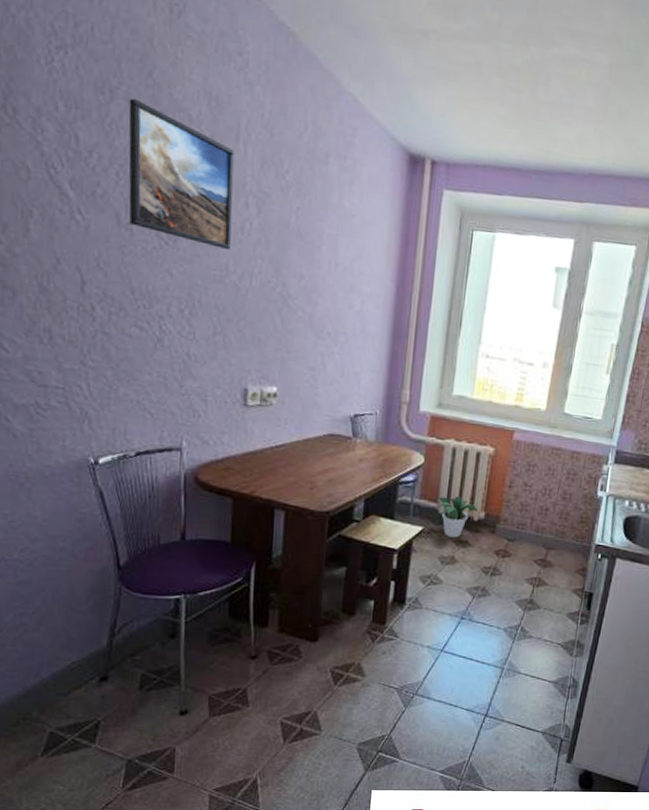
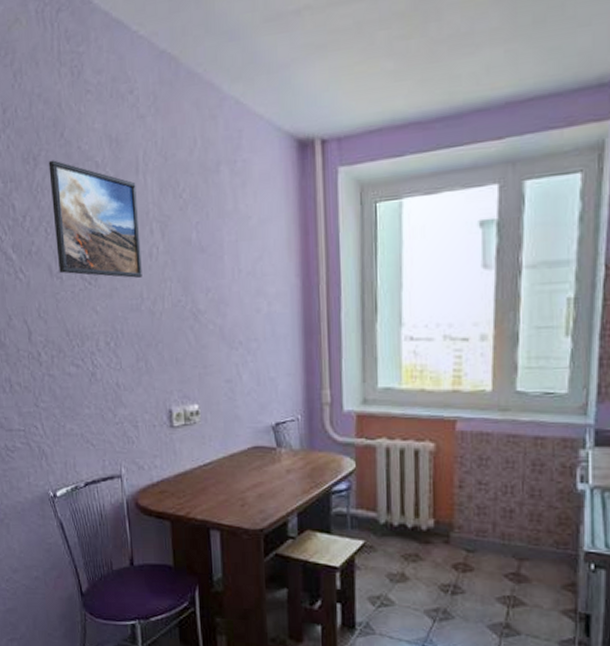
potted plant: present [438,496,478,538] -> none [377,503,426,551]

